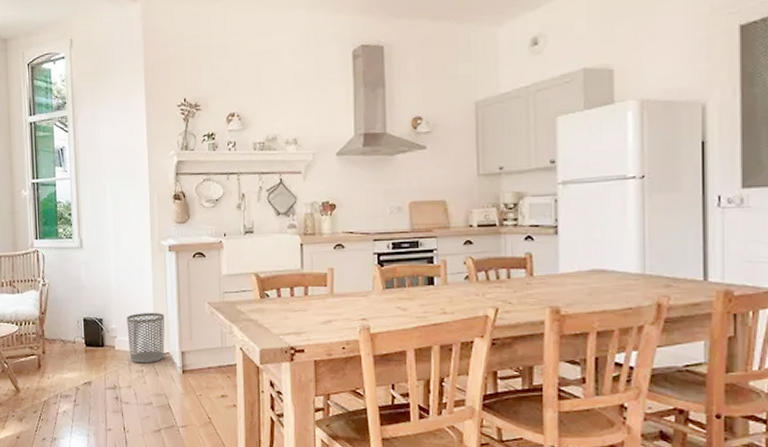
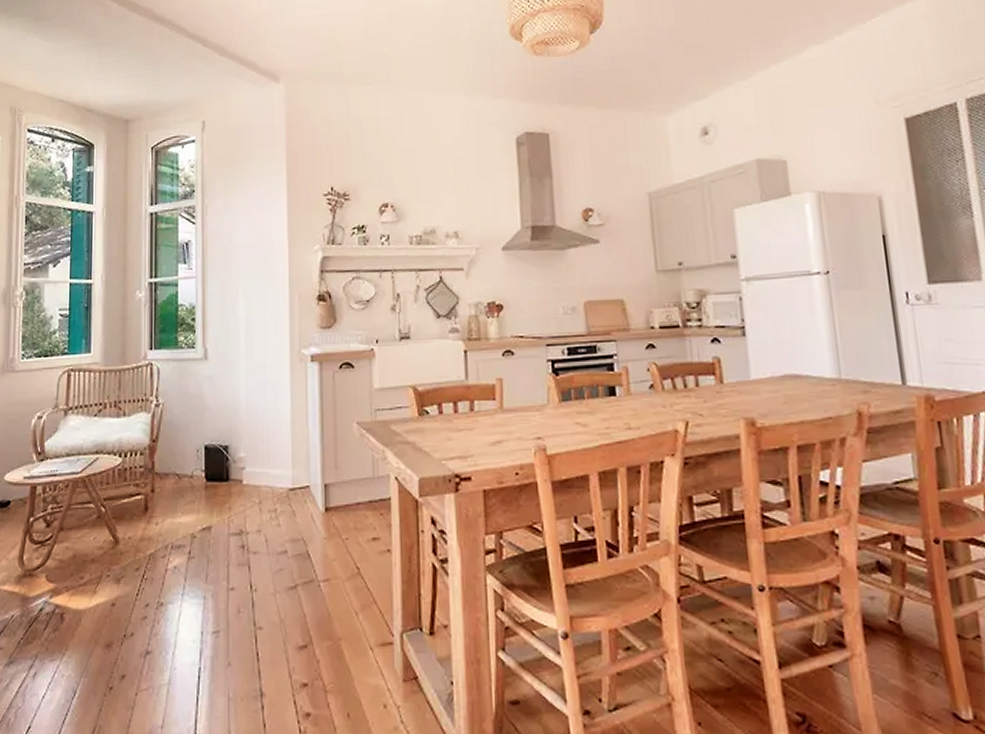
waste bin: present [127,312,165,364] -> none [258,436,305,501]

